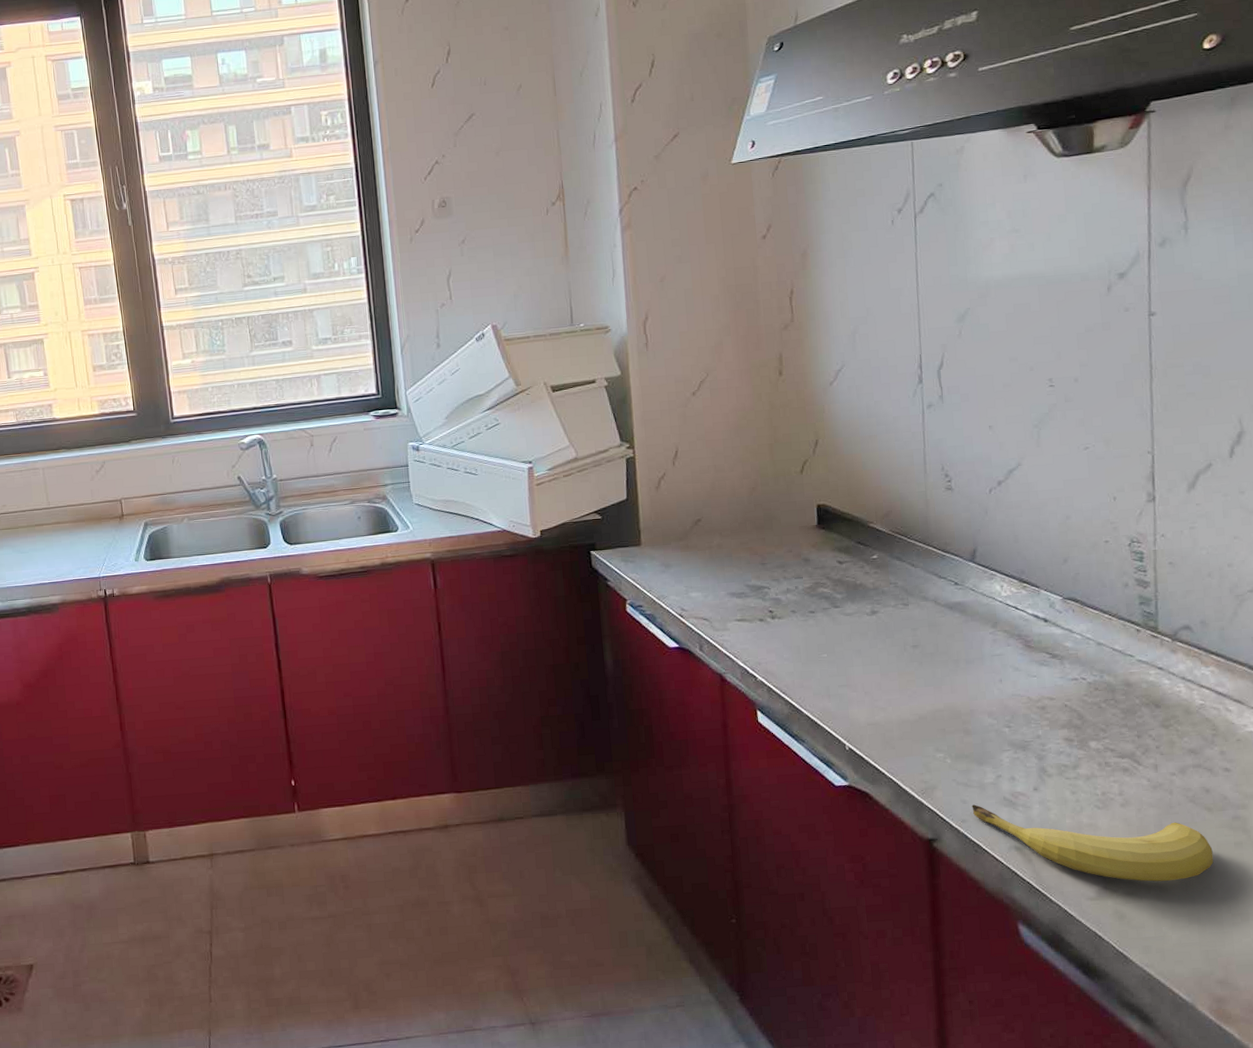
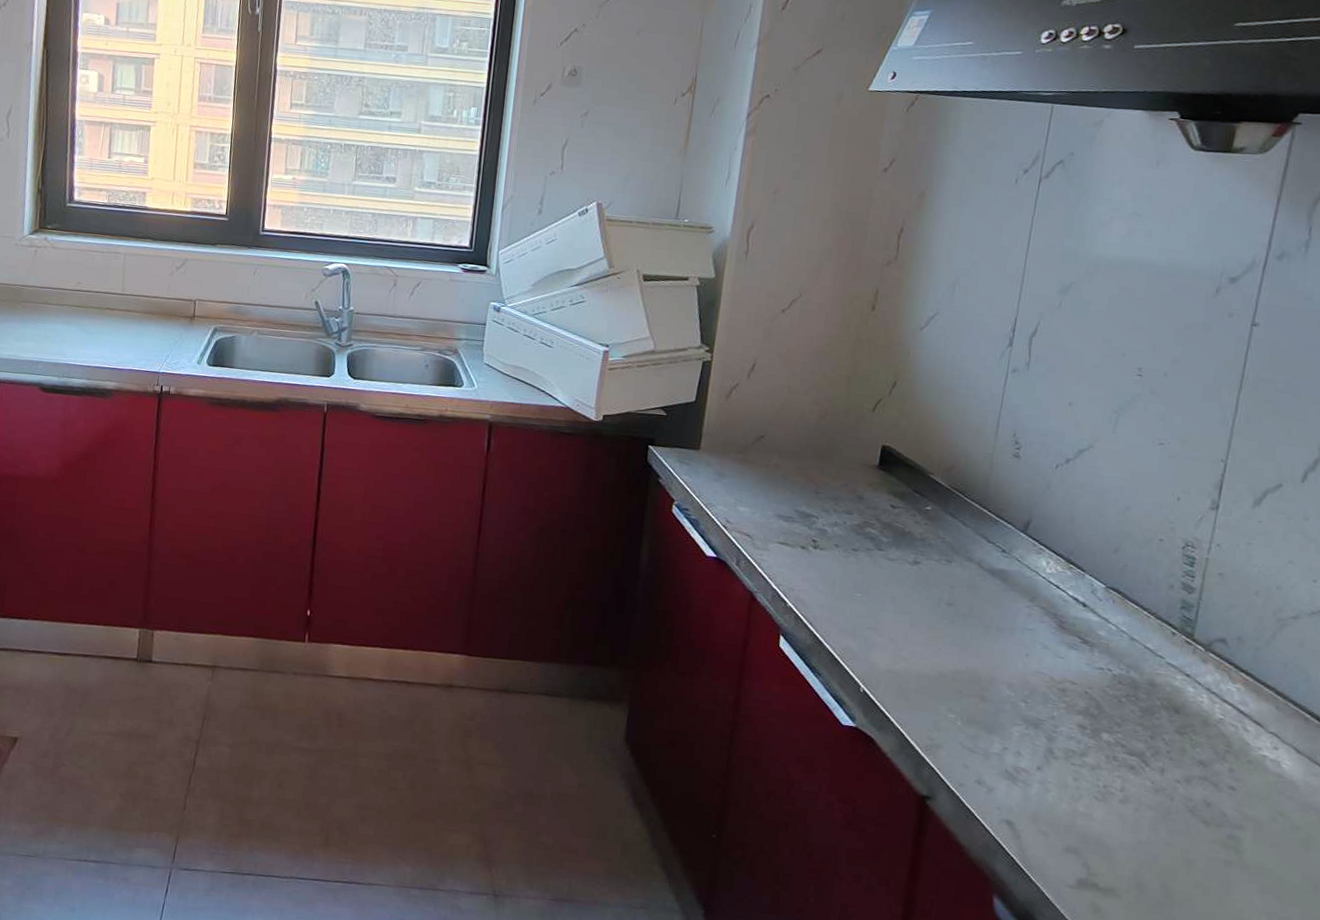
fruit: present [971,804,1214,882] -> none [972,771,1201,886]

